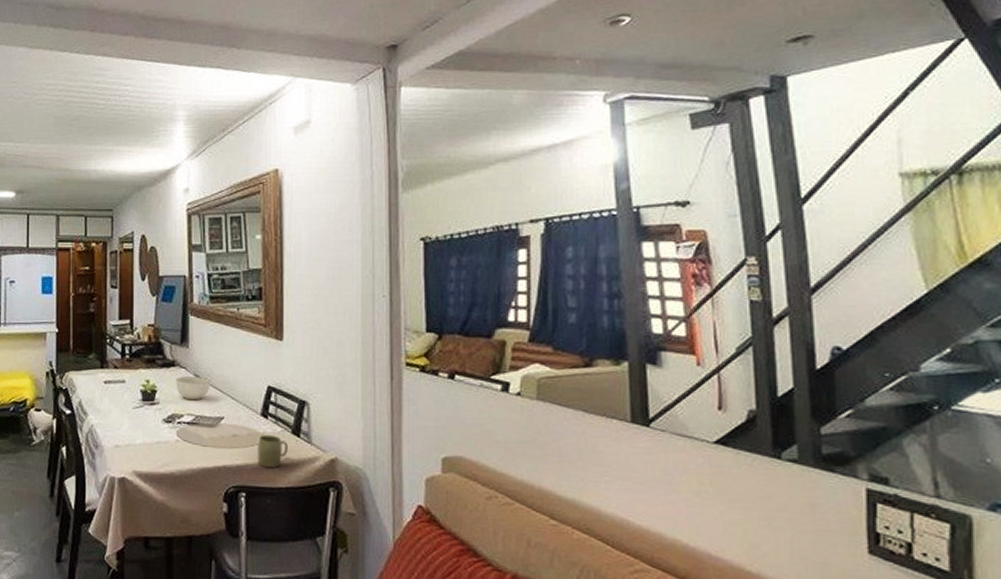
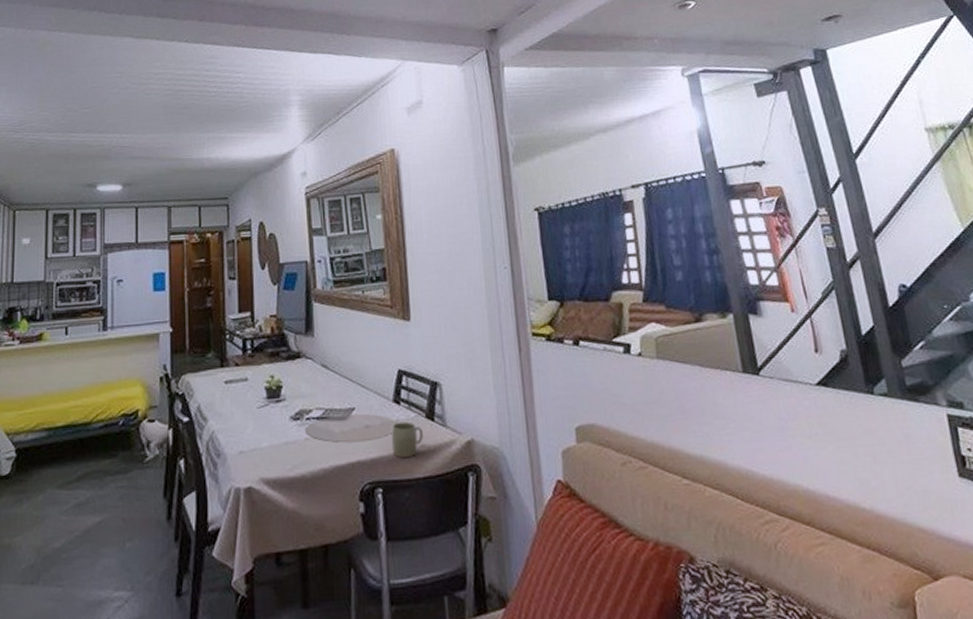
bowl: present [176,377,211,401] -> none [302,367,339,393]

